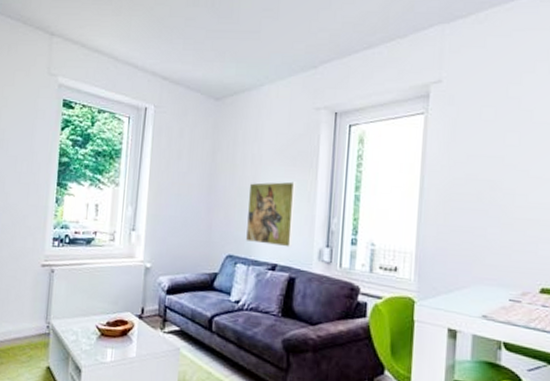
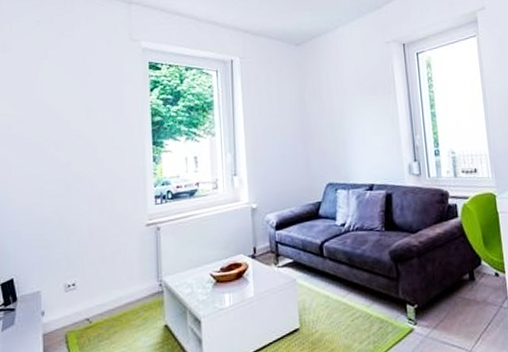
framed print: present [246,181,297,248] -> none [338,108,384,168]

